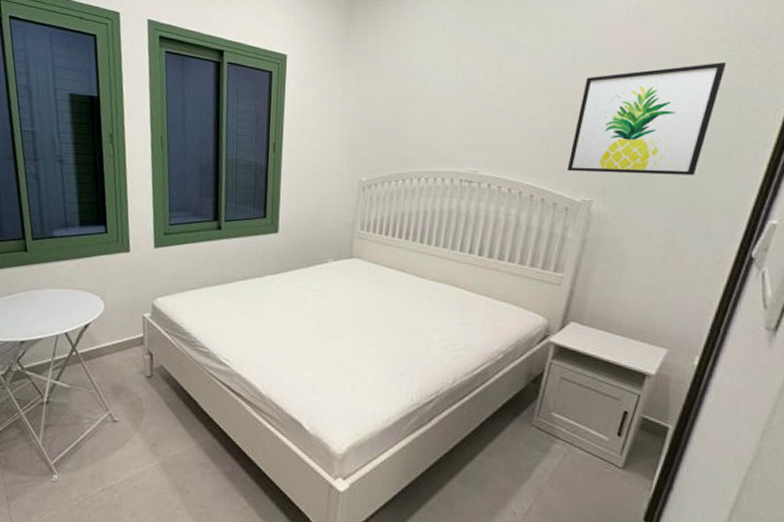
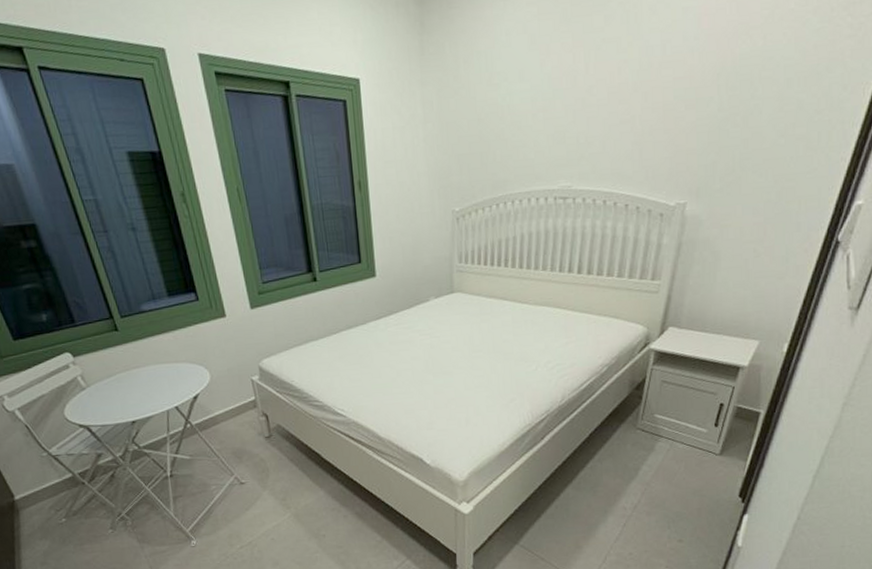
wall art: present [567,63,727,176] -> none [661,36,818,175]

